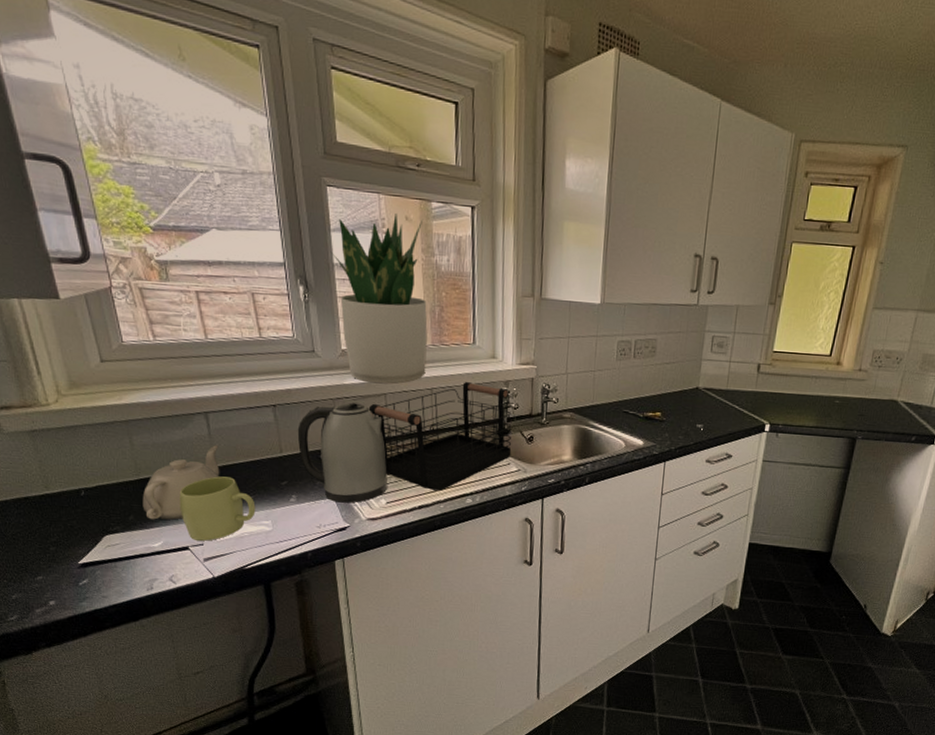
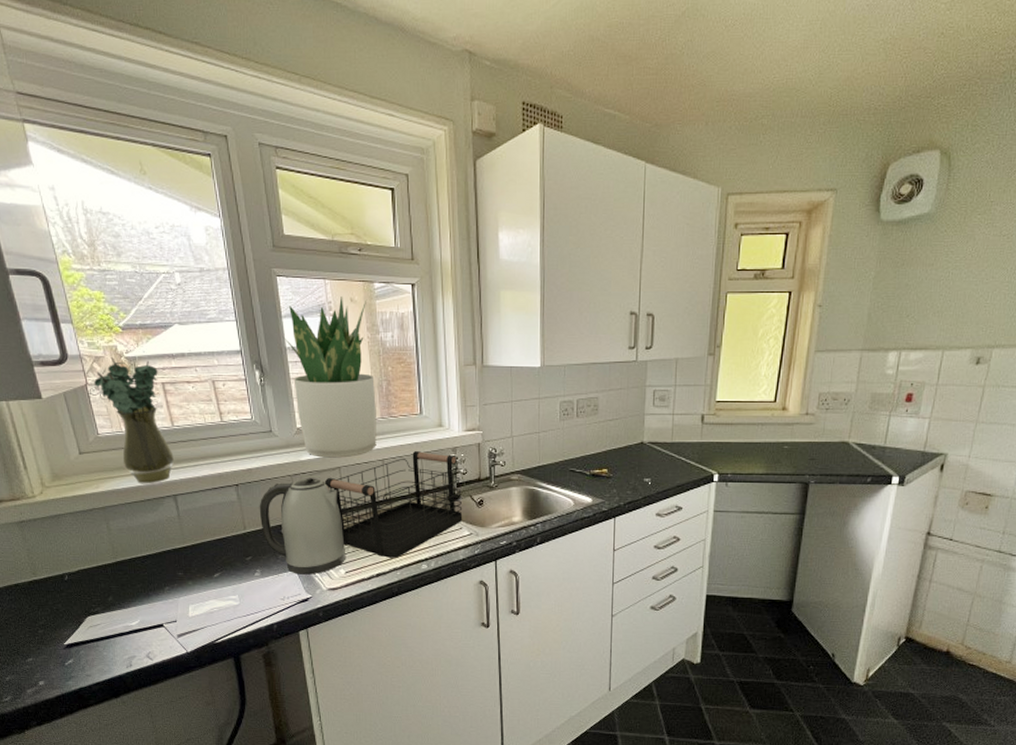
vase: none [120,259,206,399] -> present [94,357,174,484]
teapot: present [142,445,220,520] -> none [120,526,190,600]
mug: present [179,476,256,541] -> none [153,555,223,618]

